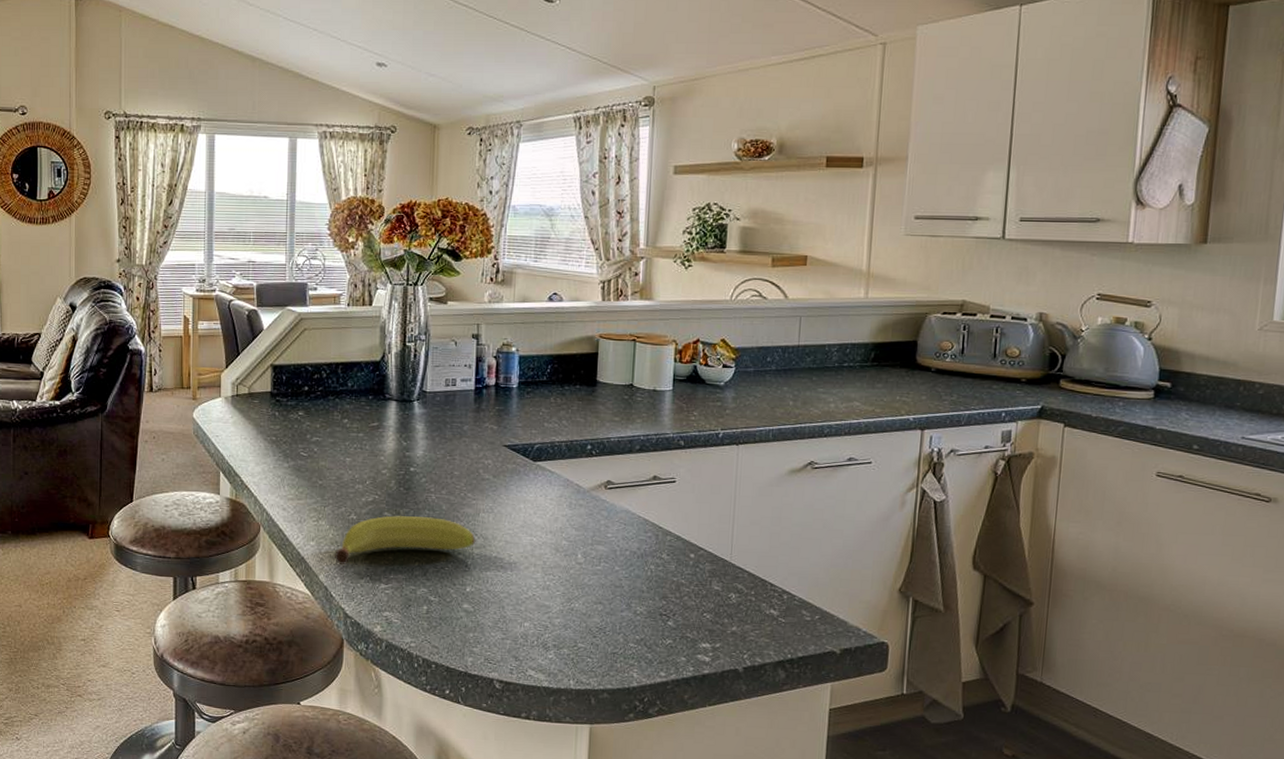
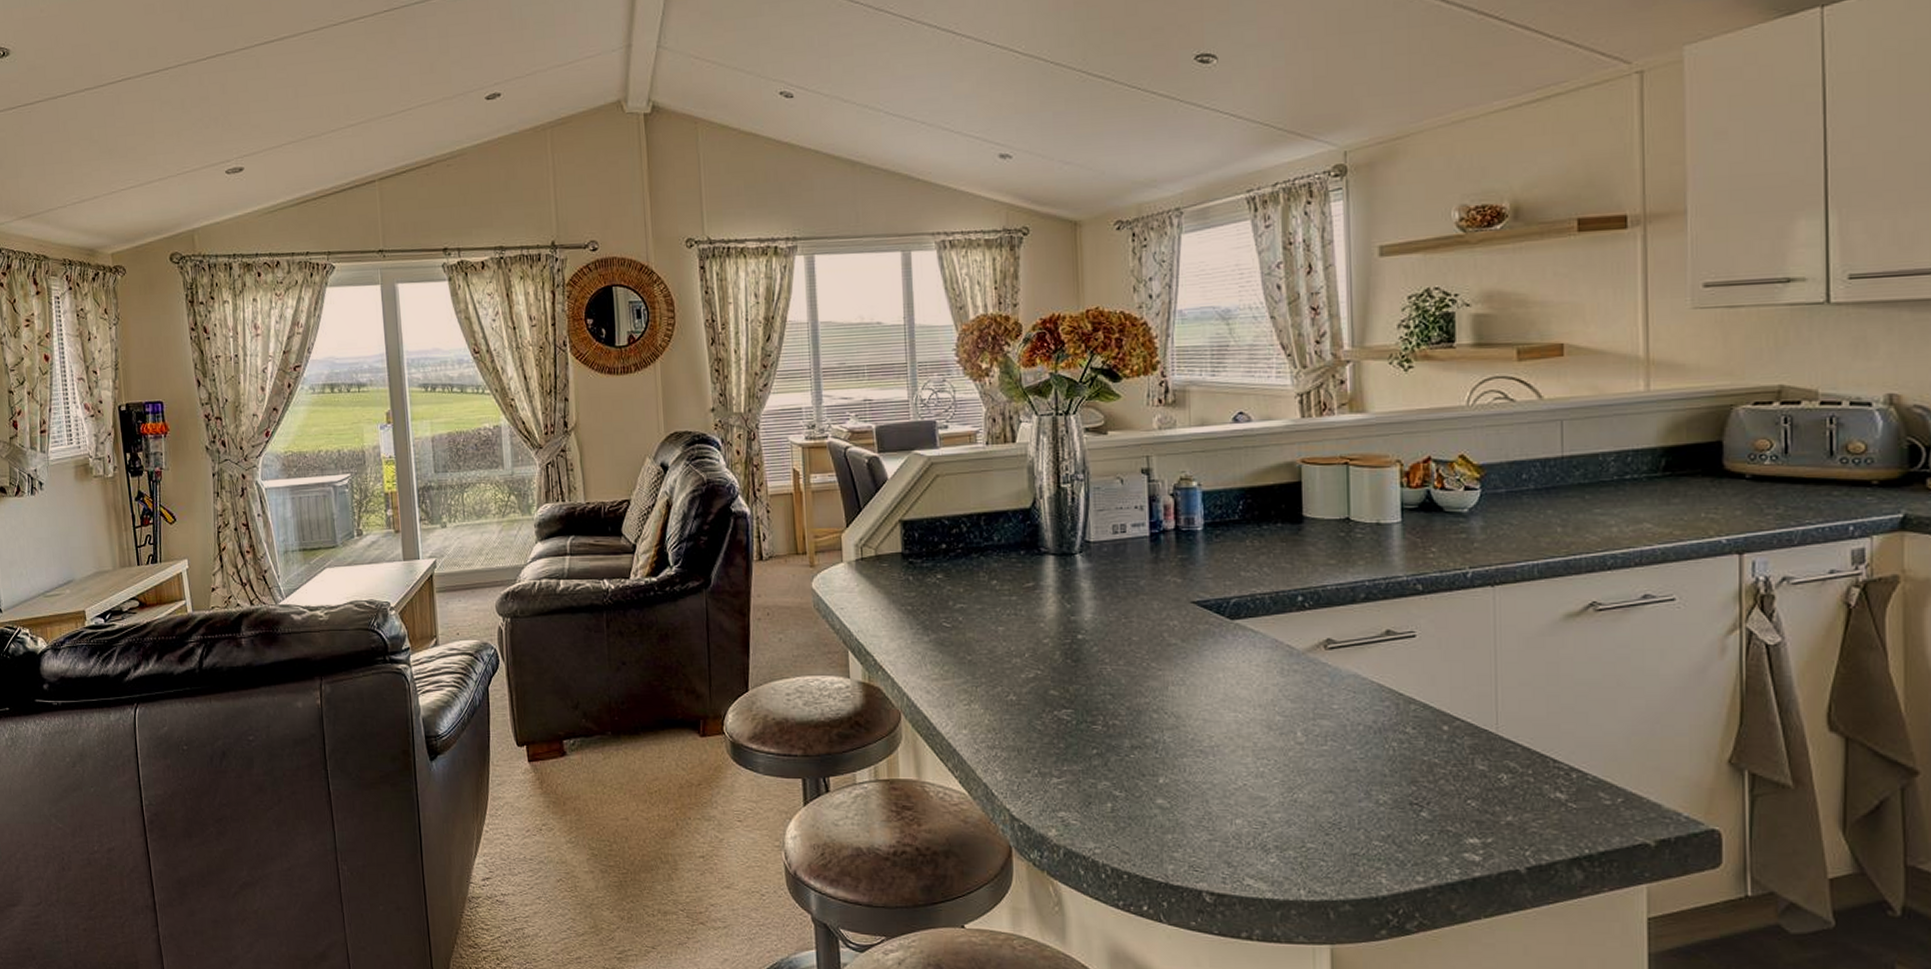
fruit: present [335,515,476,564] -> none [993,694,1166,756]

